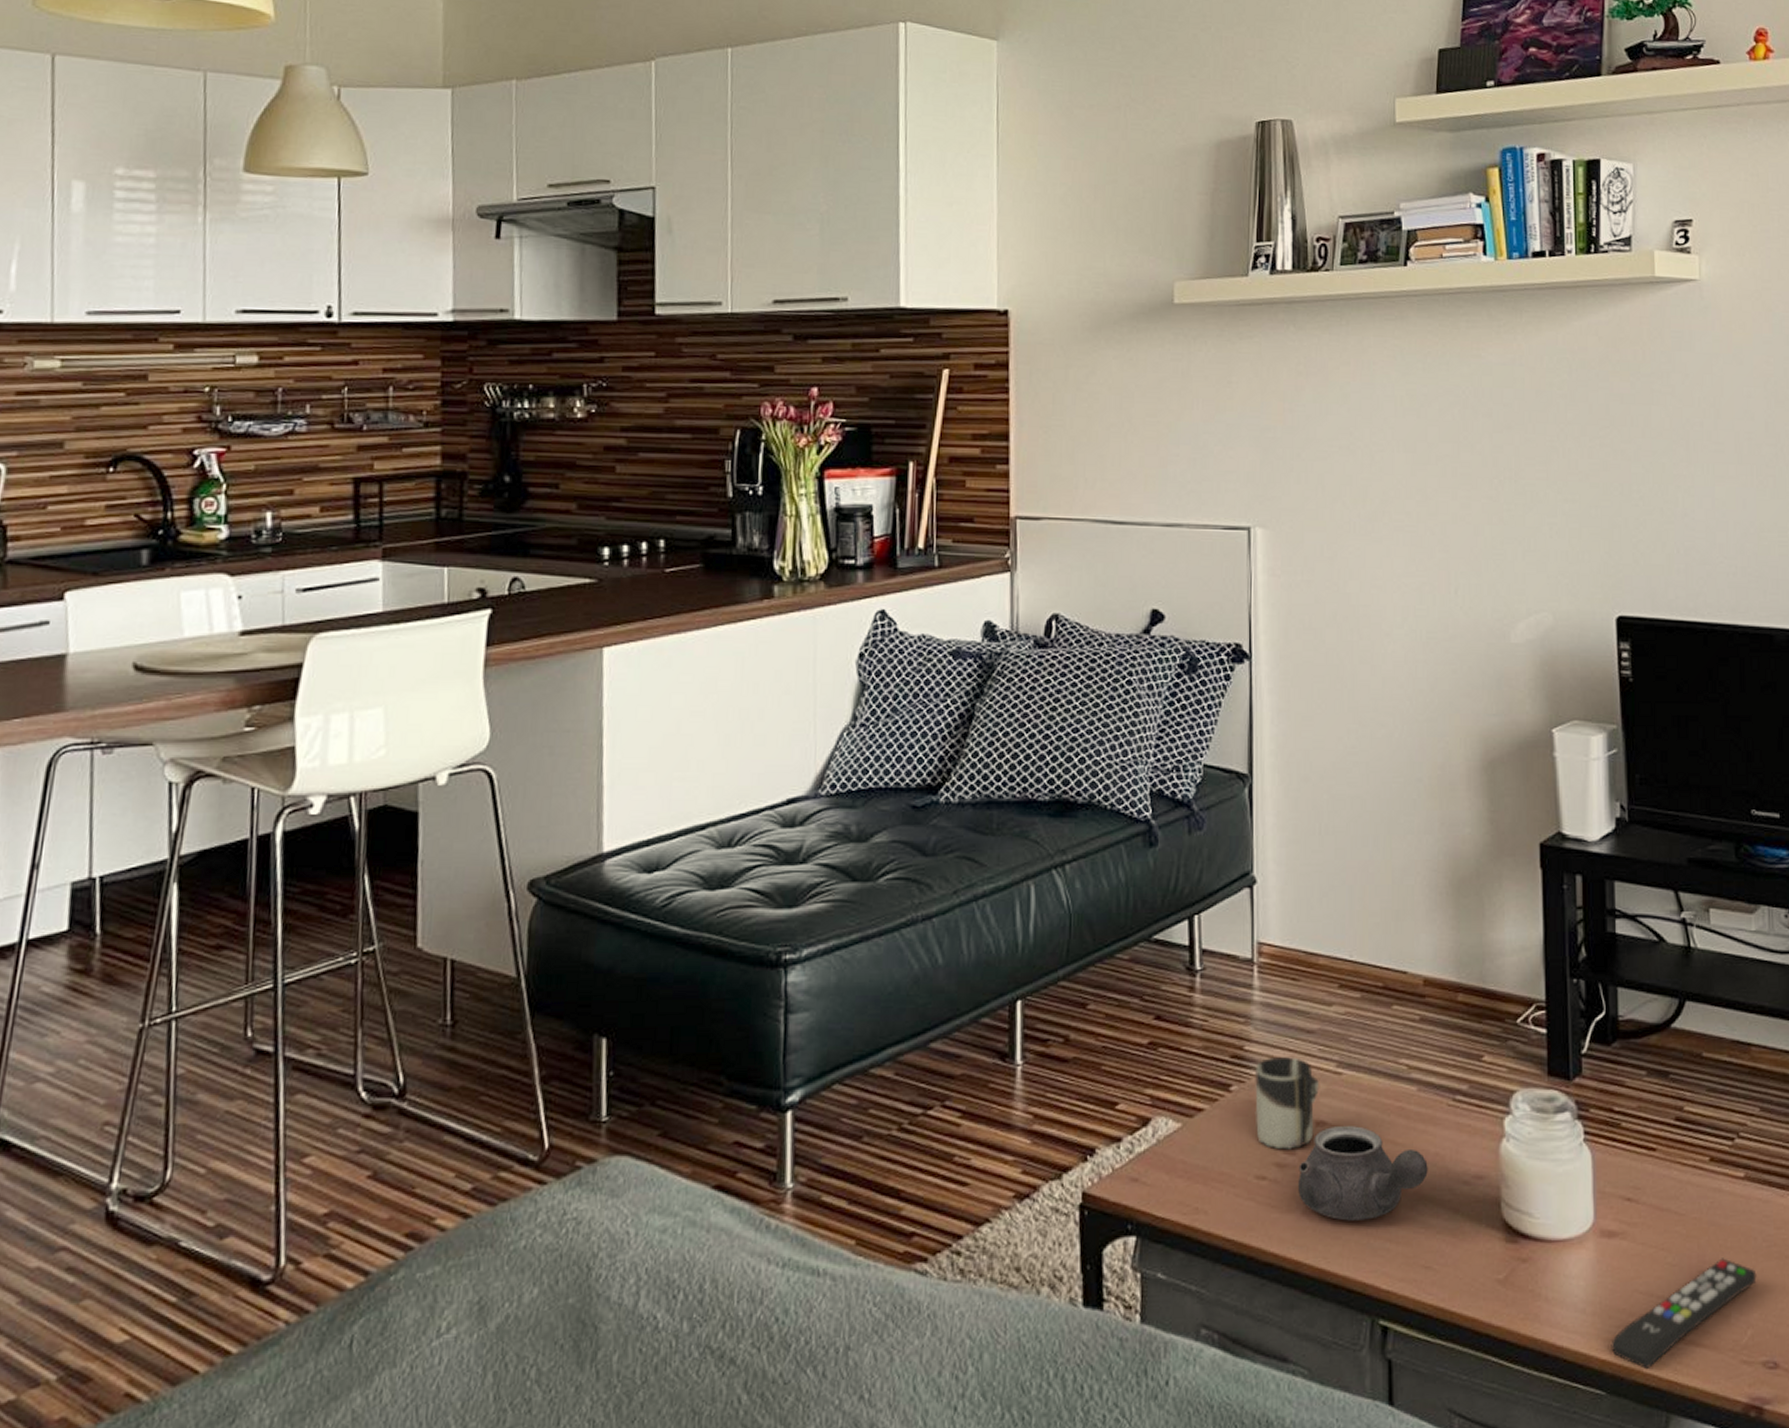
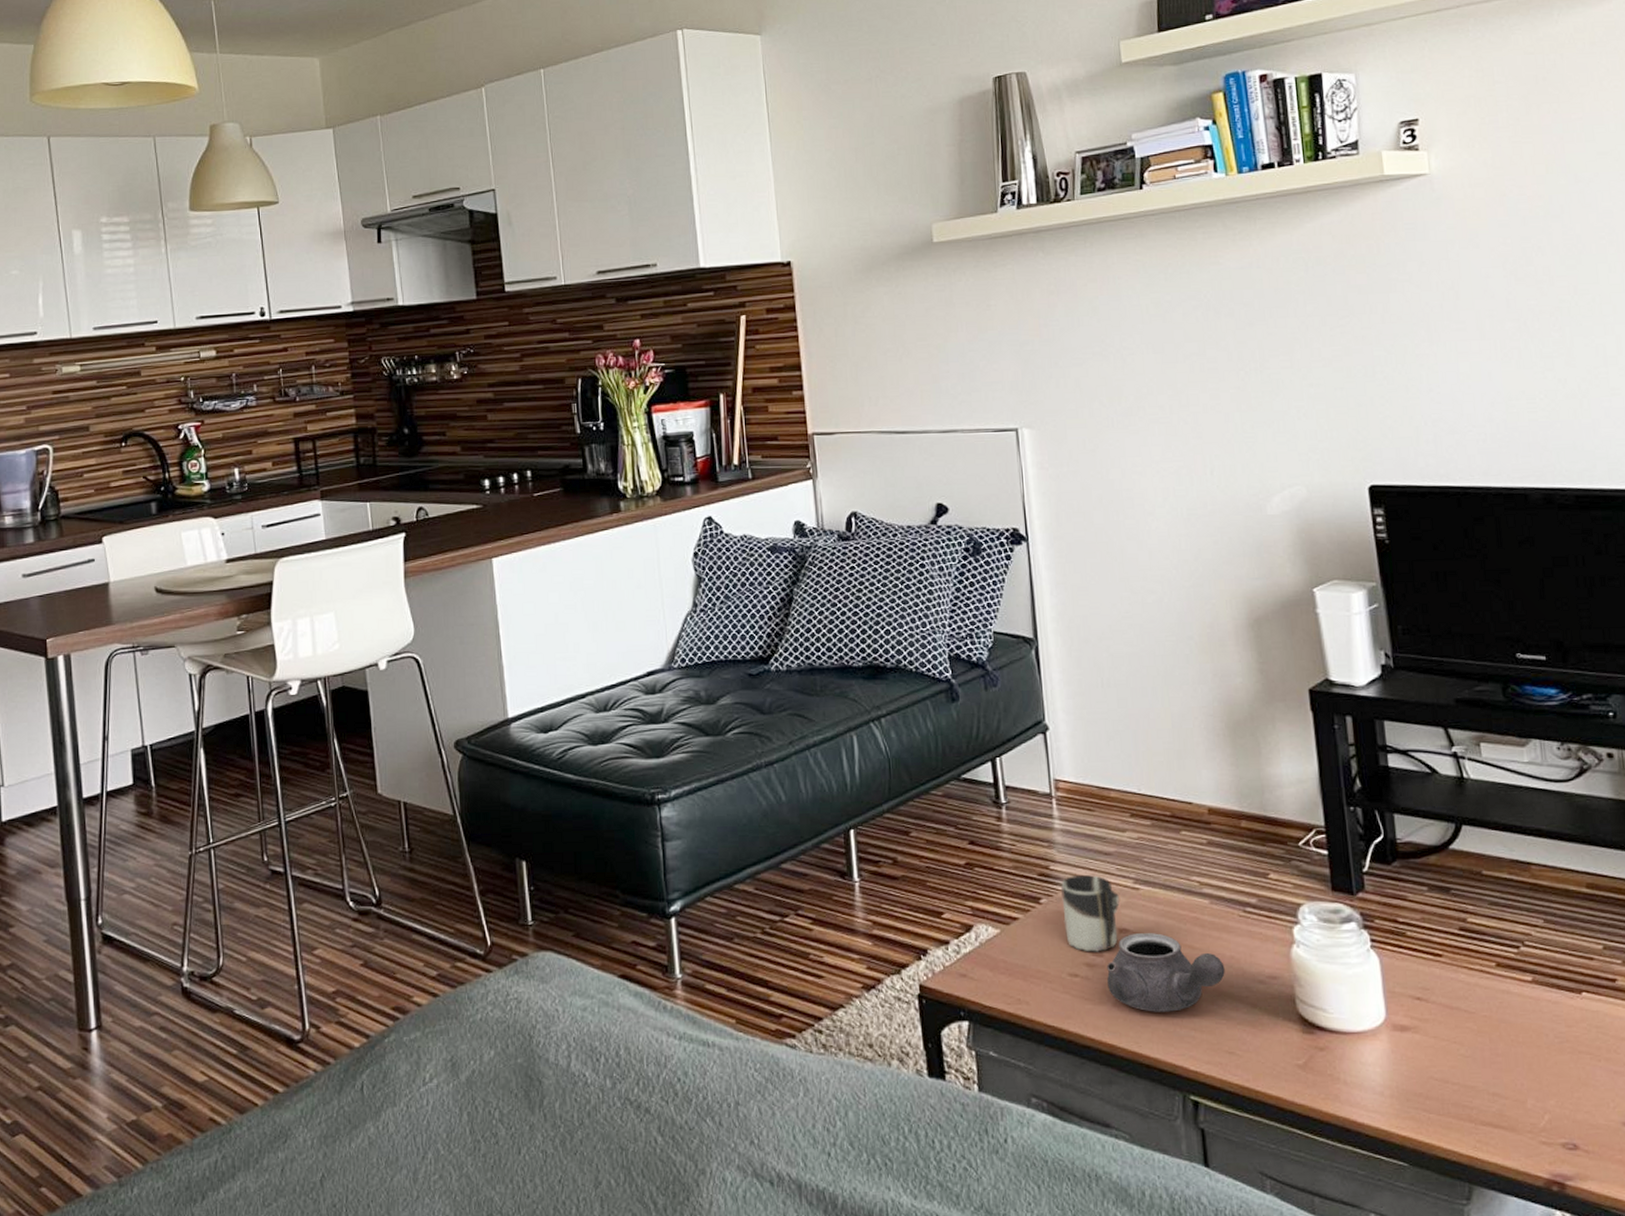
remote control: present [1610,1258,1757,1370] -> none [1410,1051,1551,1146]

